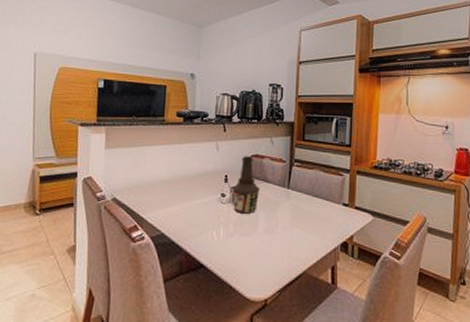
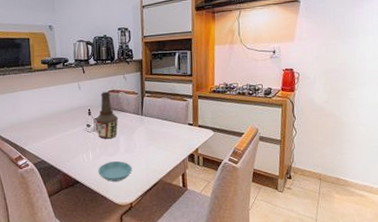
saucer: none [228,243,271,269] -> present [98,161,133,182]

